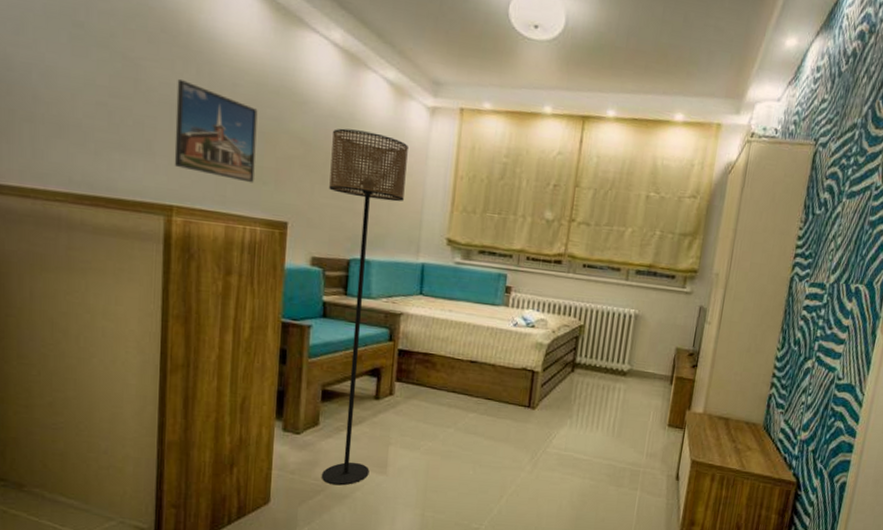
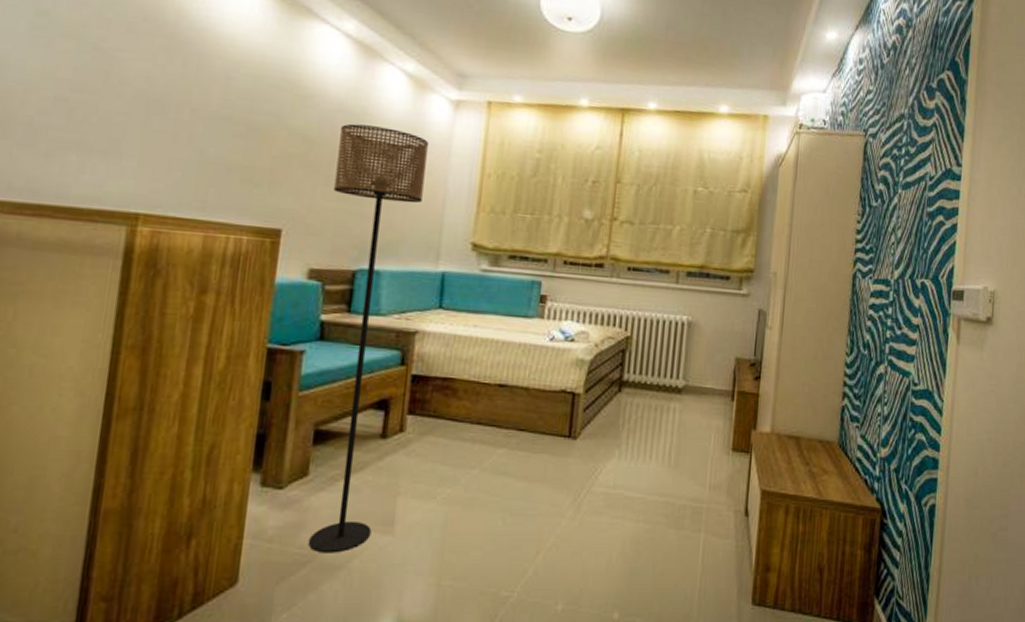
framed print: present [174,79,258,183] -> none [145,72,253,186]

